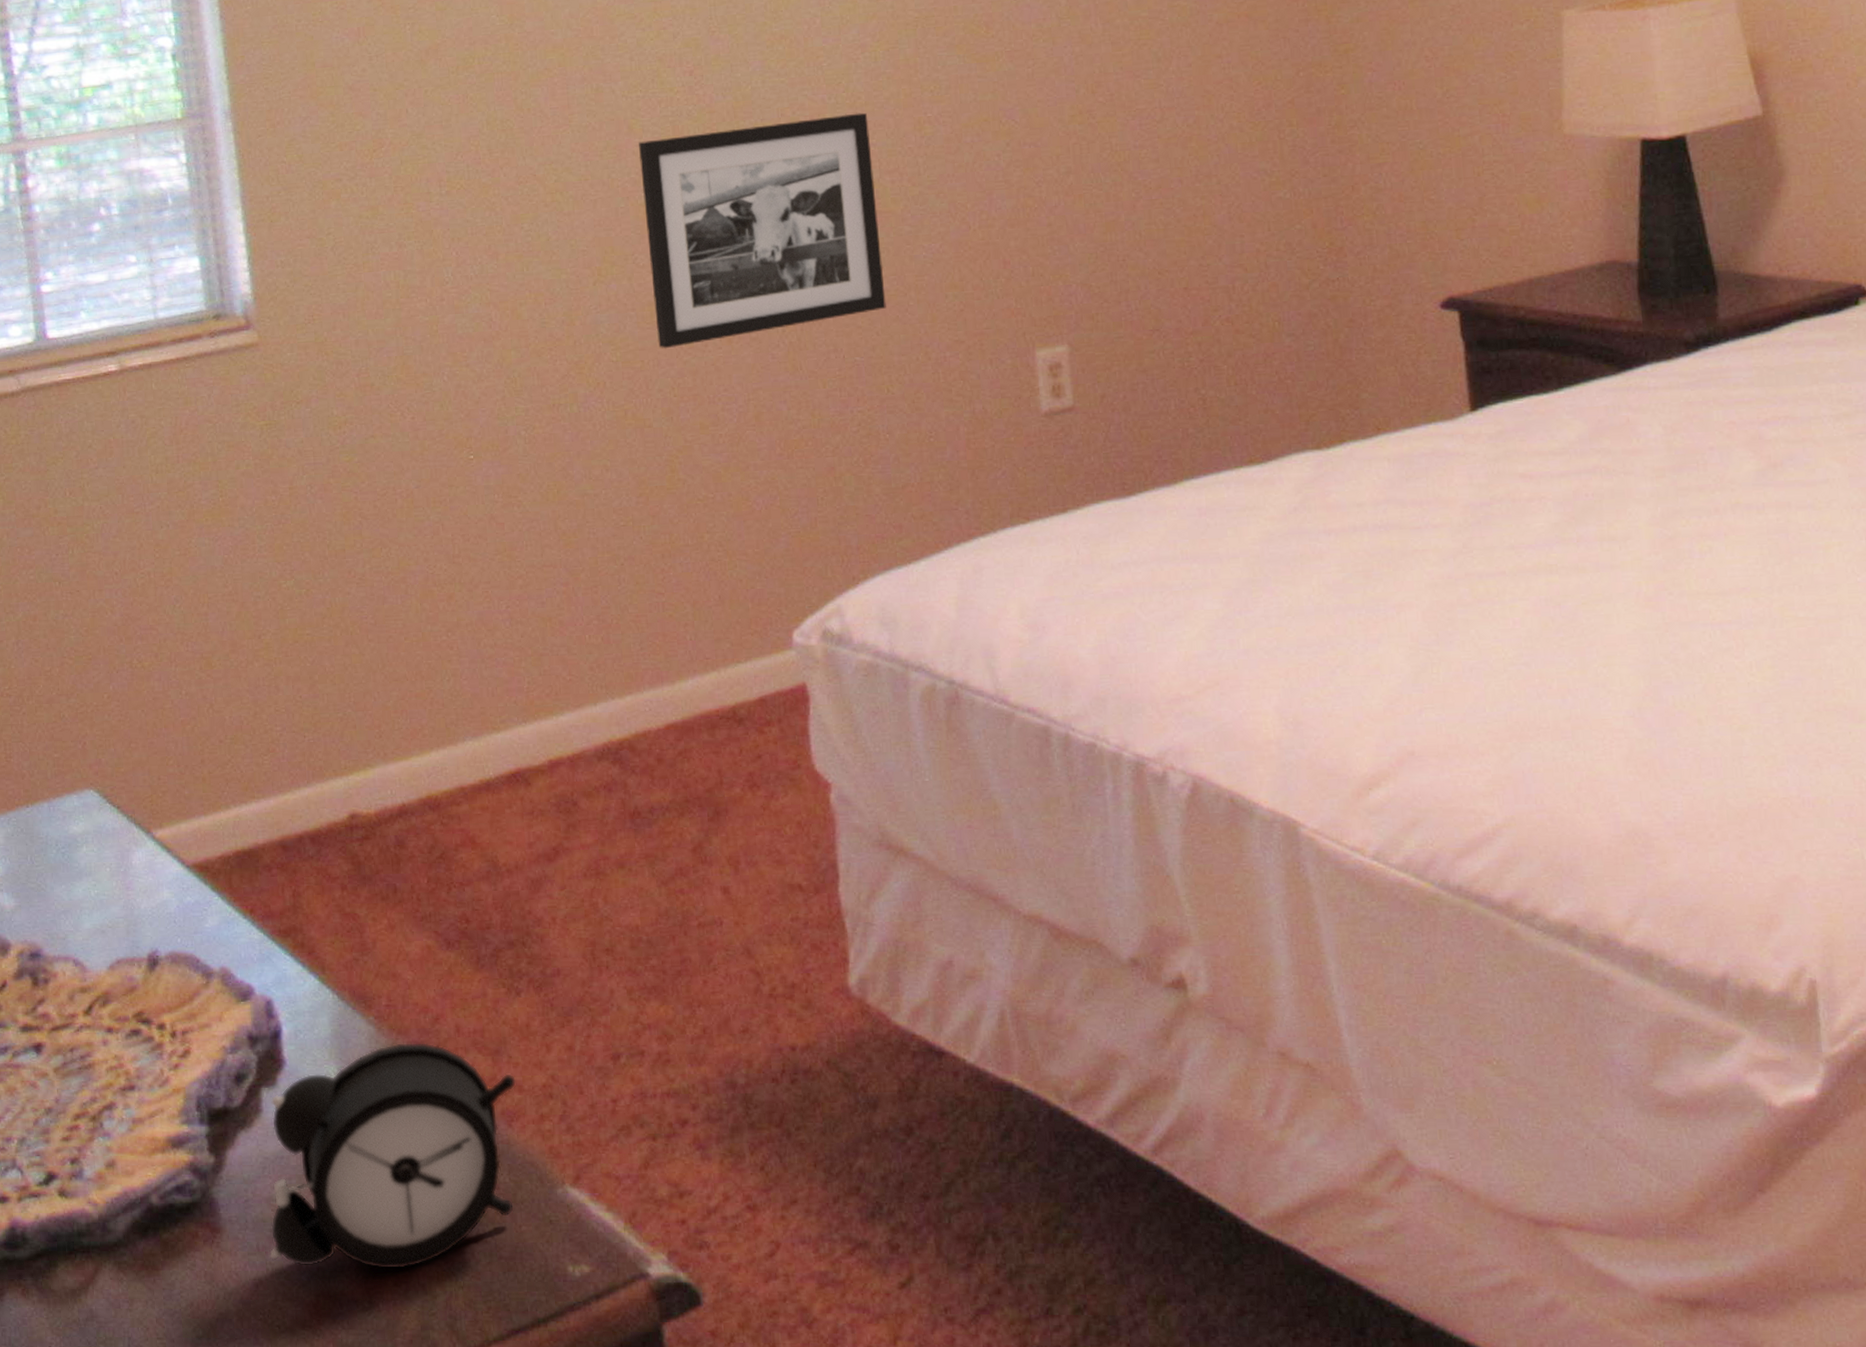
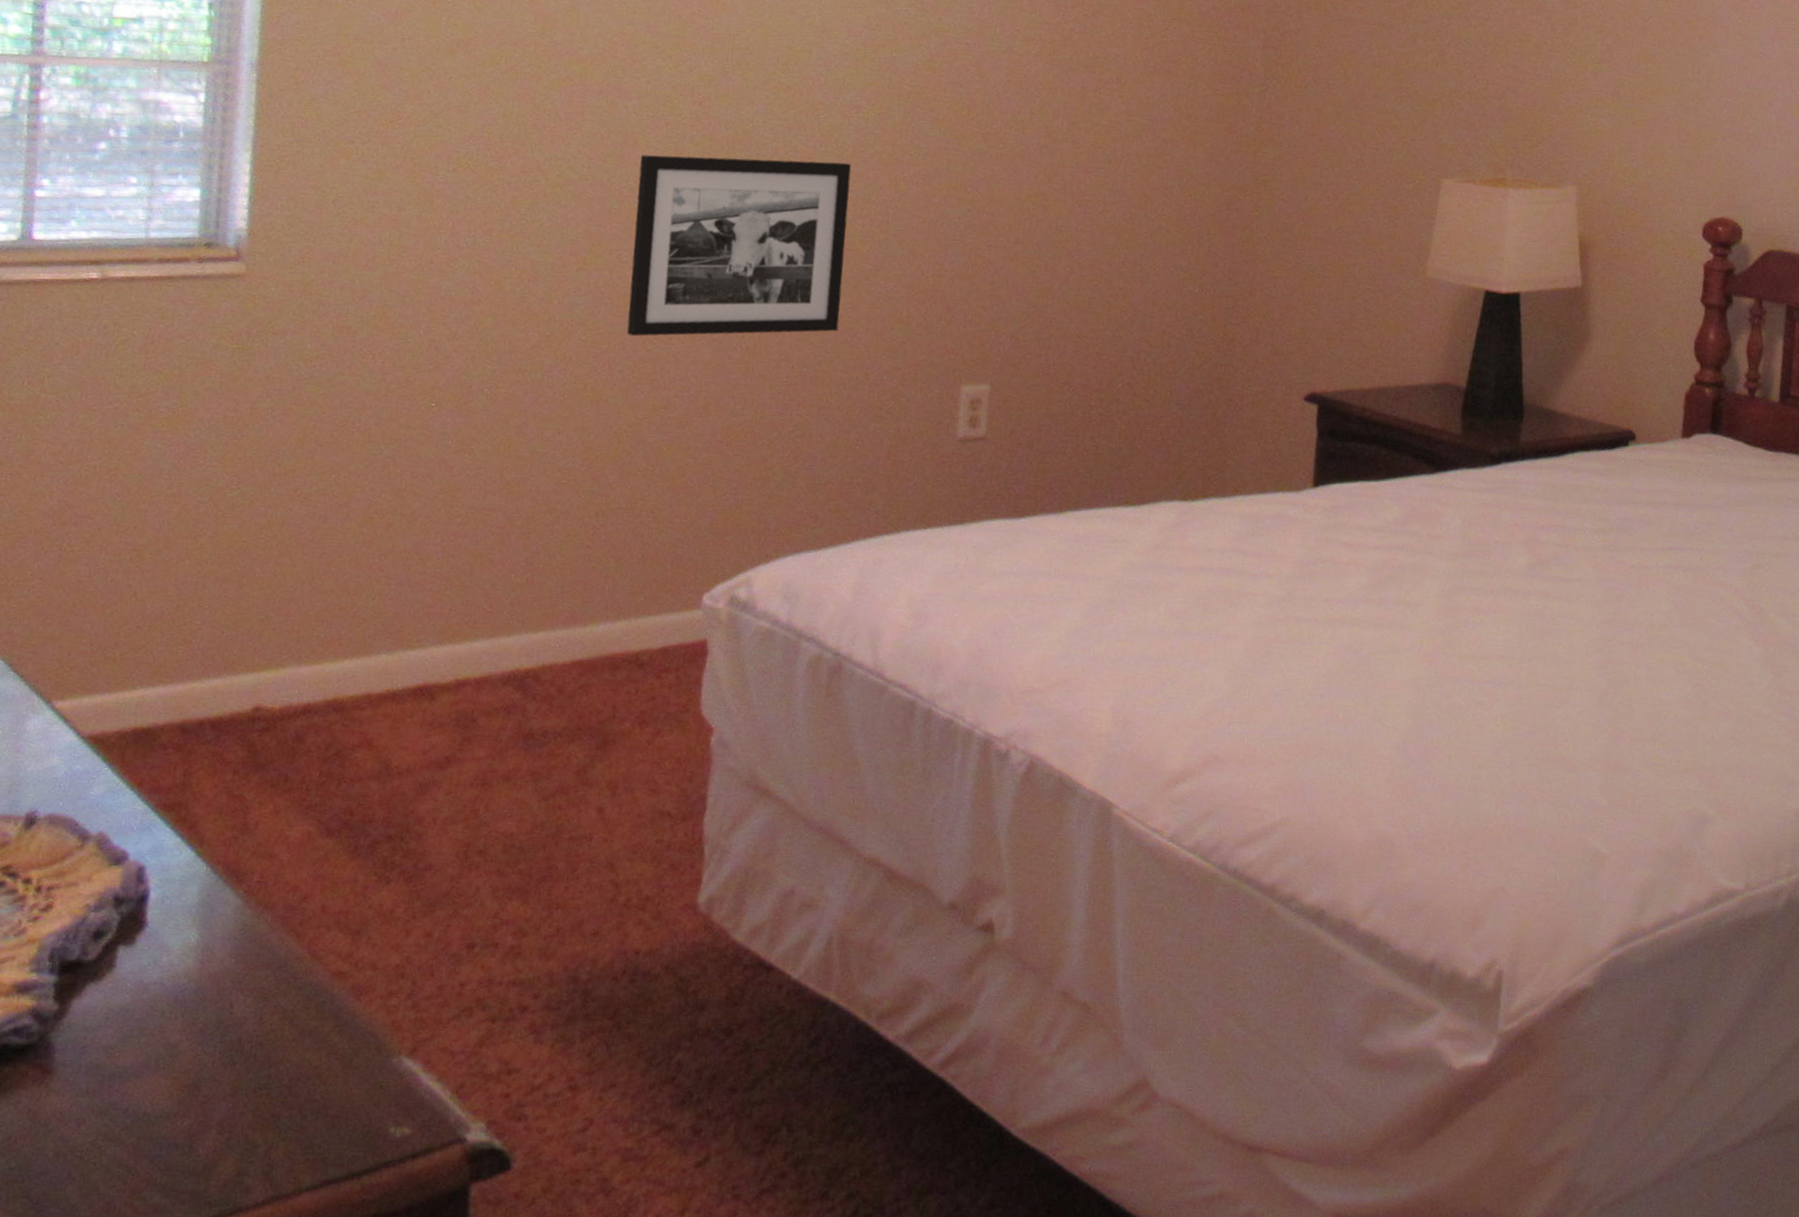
alarm clock: present [268,1041,517,1270] -> none [97,915,372,1120]

